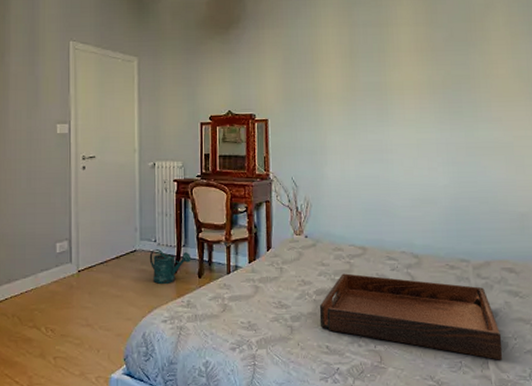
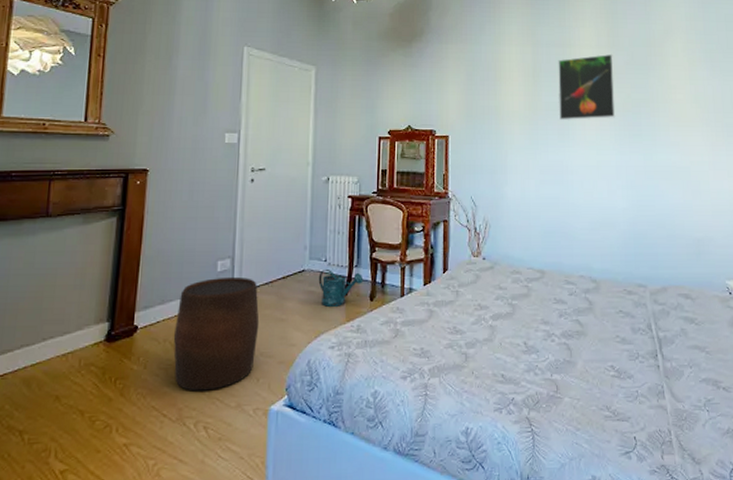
stool: none [20,257,97,361] -> present [173,276,260,391]
serving tray: present [319,273,503,360] -> none [495,297,678,389]
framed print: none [375,31,435,101] -> present [558,53,616,121]

